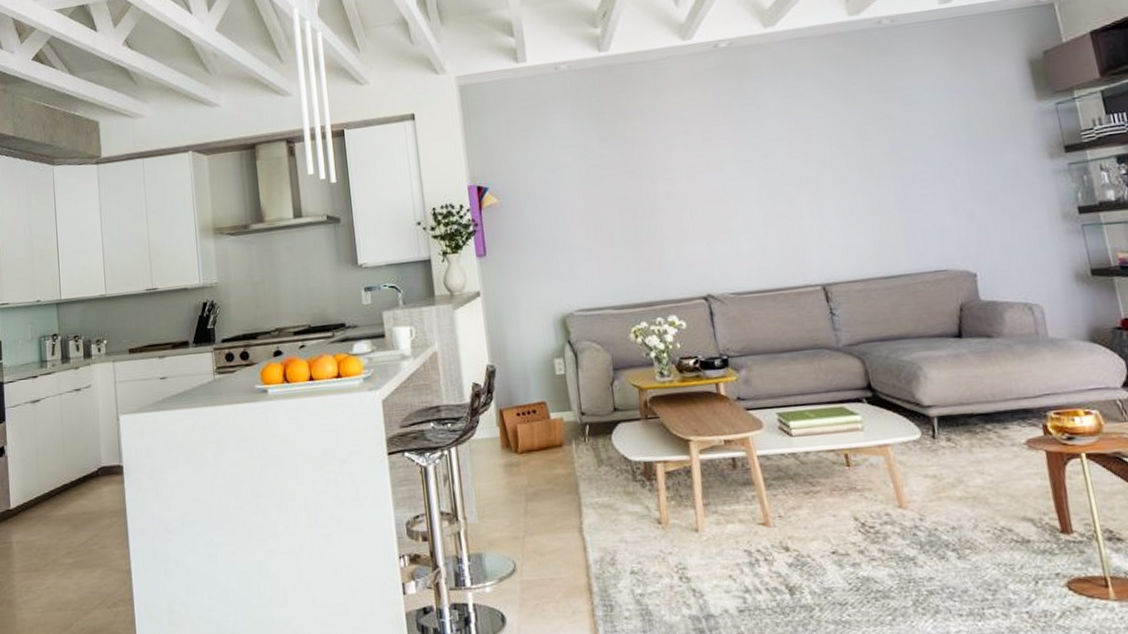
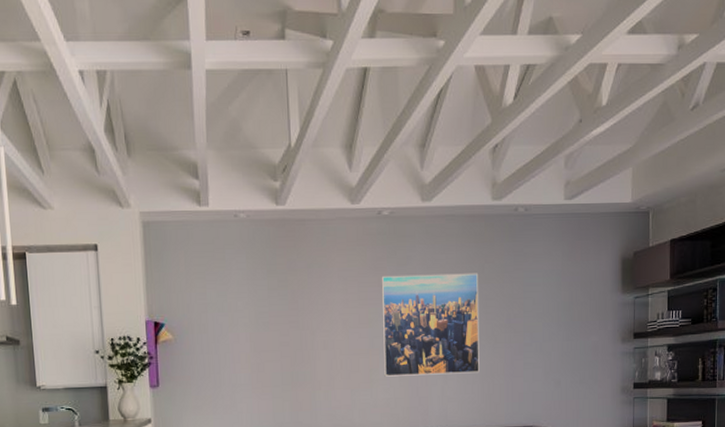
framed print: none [726,97,864,225] -> present [381,273,479,377]

